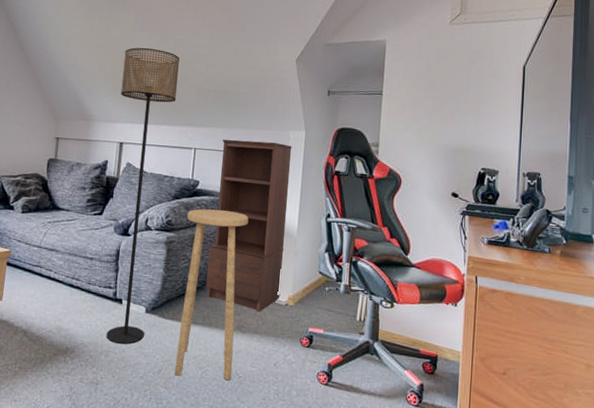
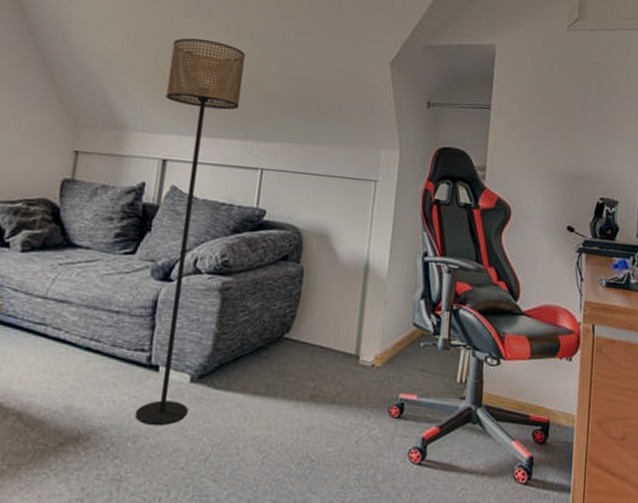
stool: present [174,208,249,381] -> none [226,245,328,466]
shelving unit: present [206,139,292,312] -> none [271,158,384,376]

